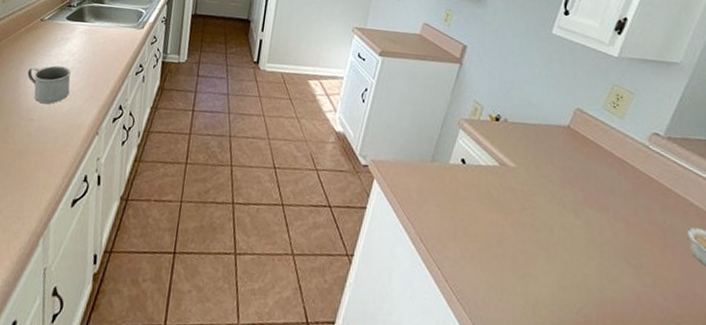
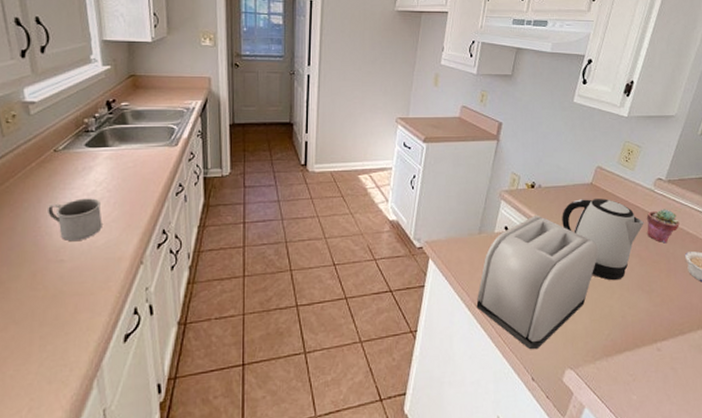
toaster: none [422,152,572,307] -> present [476,216,598,350]
kettle: none [530,142,634,246] -> present [562,199,644,281]
potted succulent: none [637,170,681,212] -> present [646,209,680,244]

